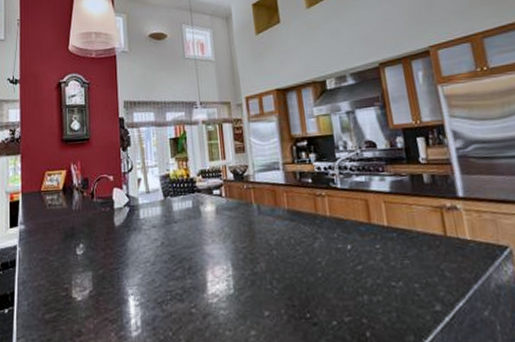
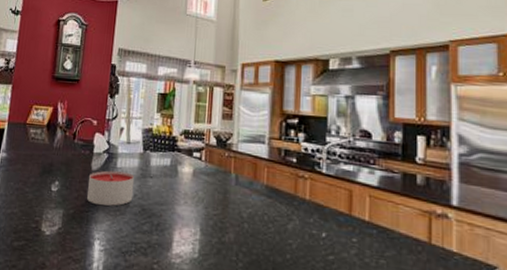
candle: none [114,222,161,261] -> present [87,170,135,206]

